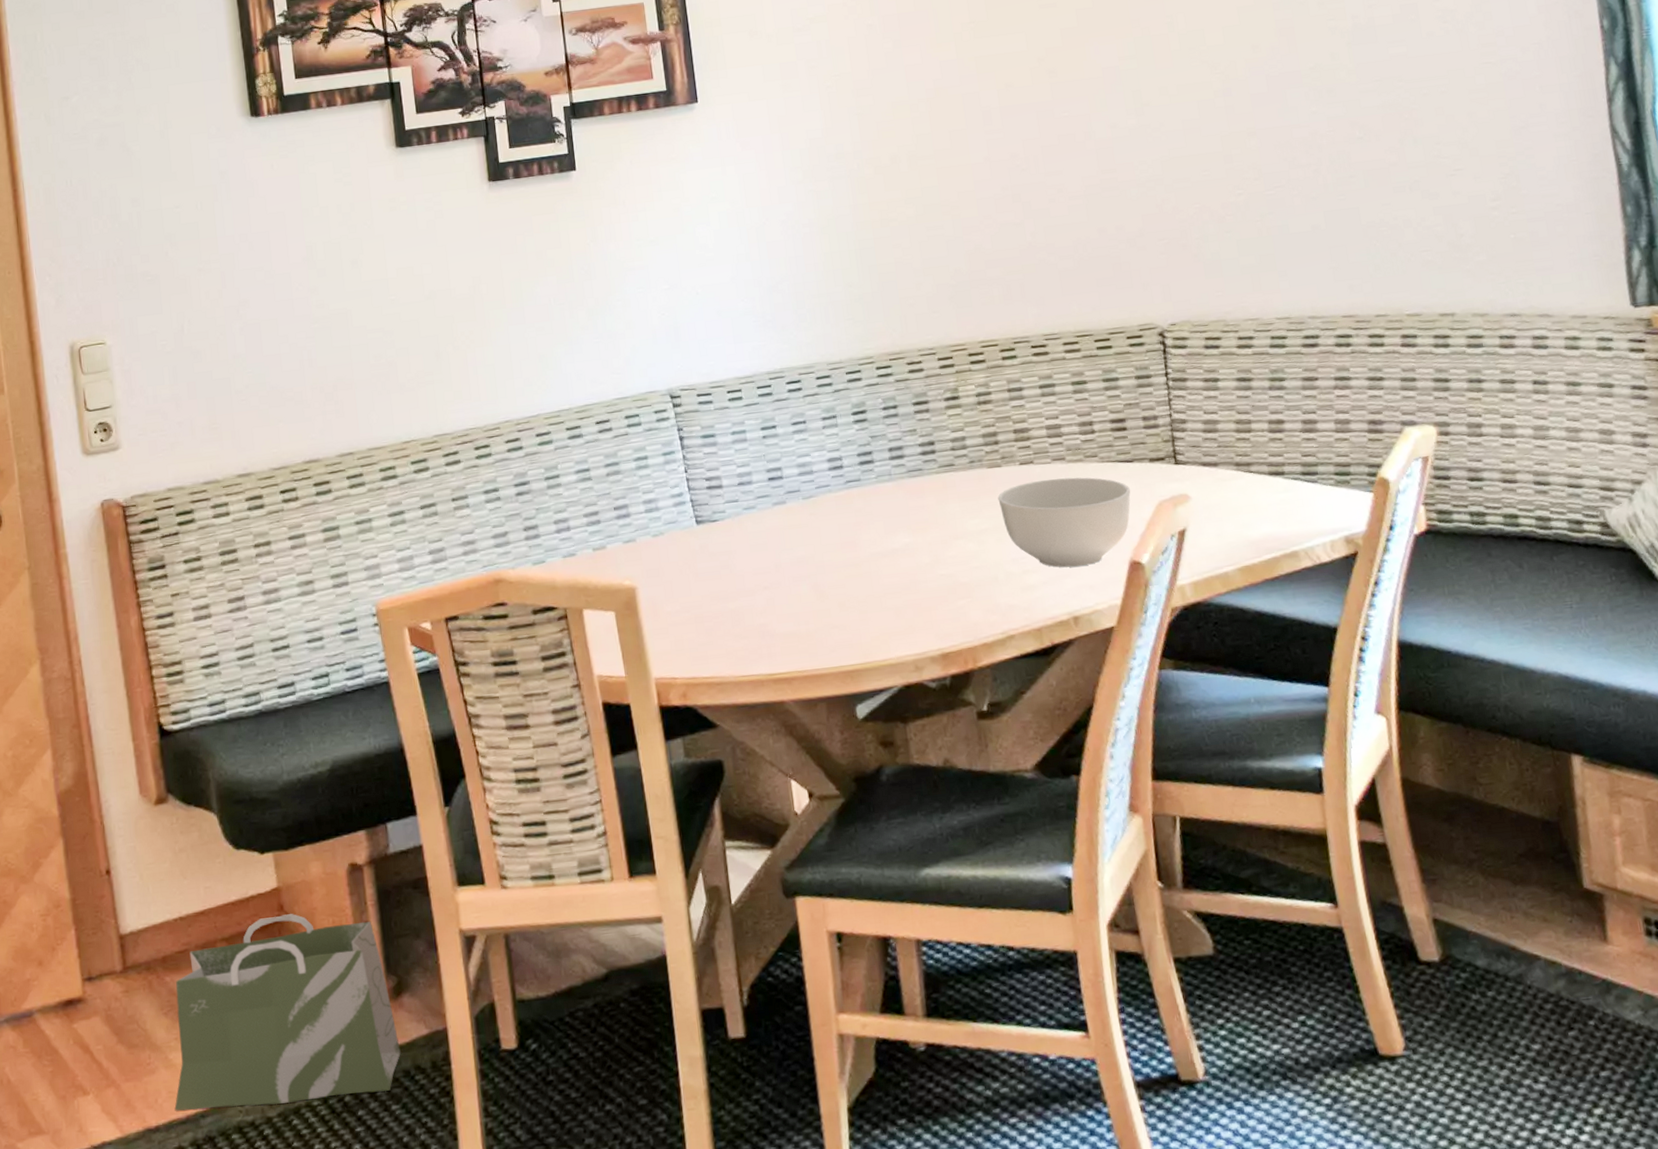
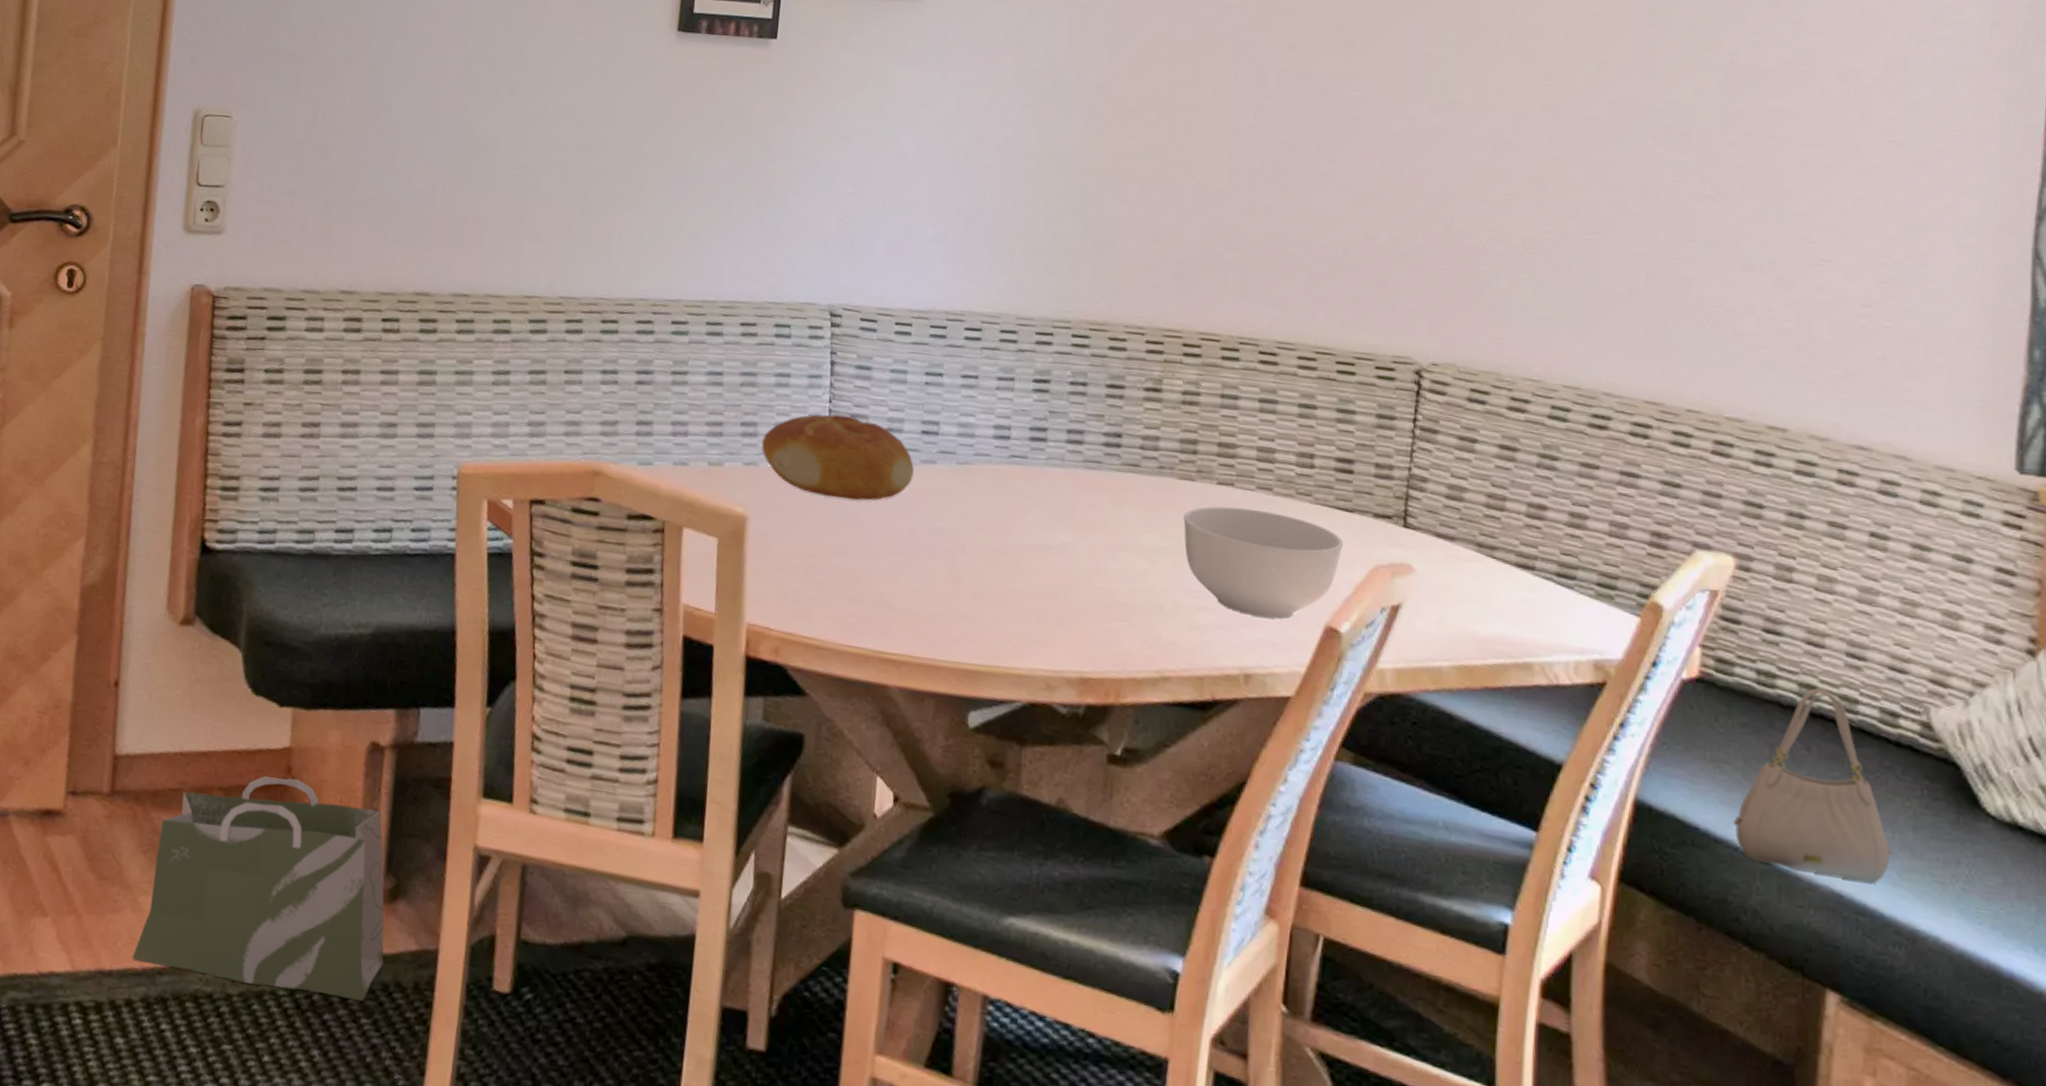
bread: none [635,480,769,554] -> present [761,414,914,501]
handbag: none [1475,515,1599,667] -> present [1733,688,1891,884]

